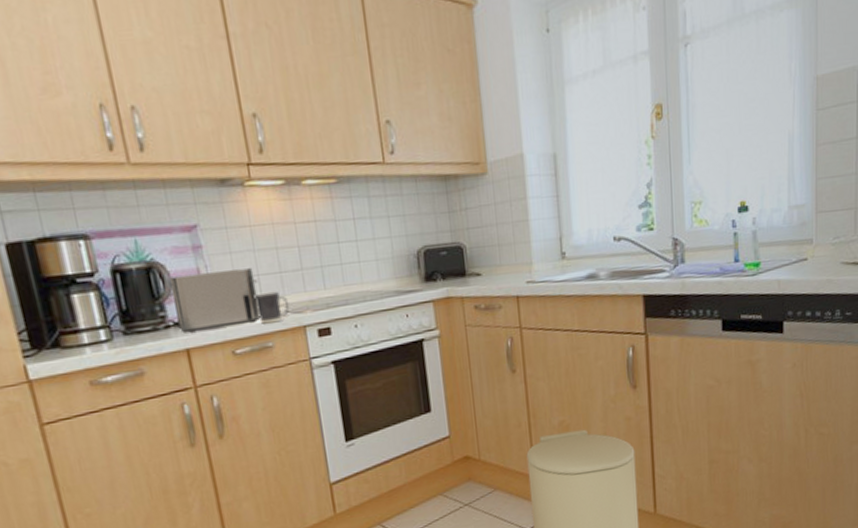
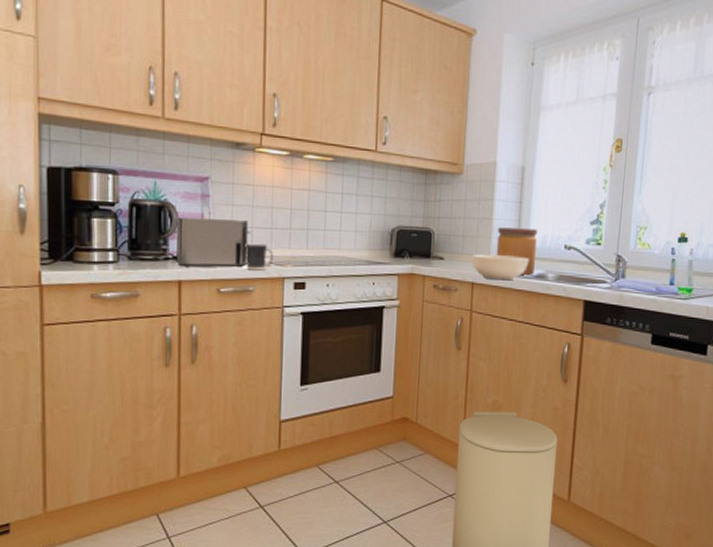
bowl: none [511,257,577,290] -> present [471,254,530,281]
jar: none [536,224,584,279] -> present [496,227,538,276]

